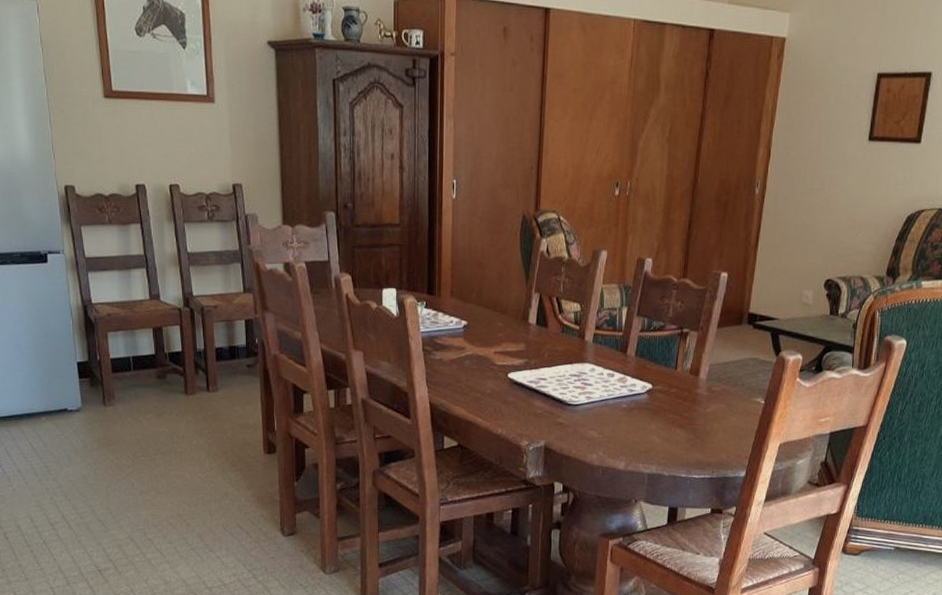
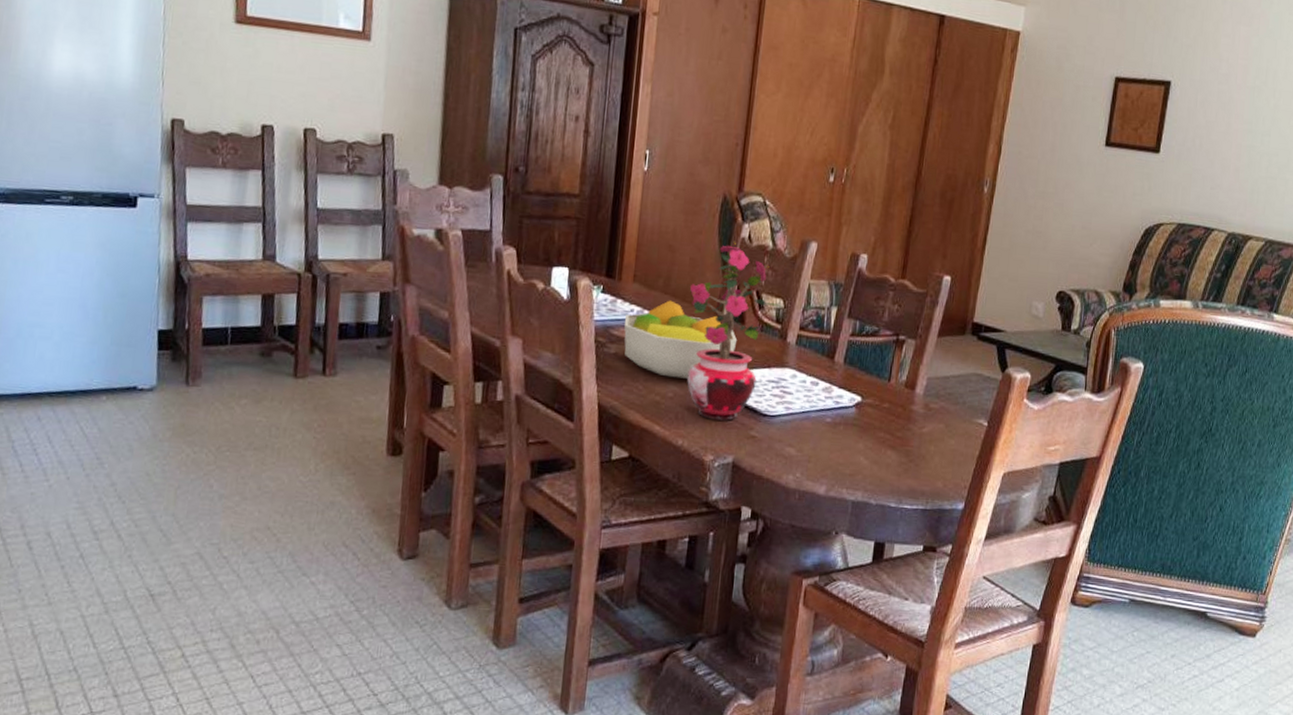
fruit bowl: none [445,311,543,377] -> present [624,300,738,379]
potted plant: none [499,254,579,411] -> present [687,240,782,421]

